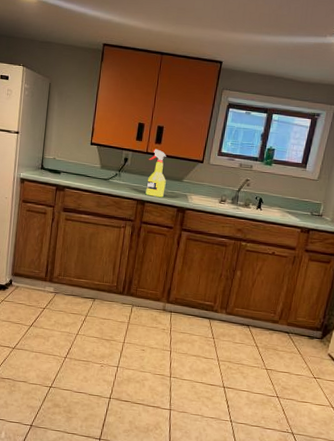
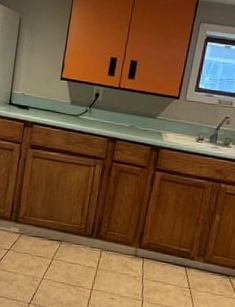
spray bottle: present [145,149,166,198] -> none [117,84,140,135]

